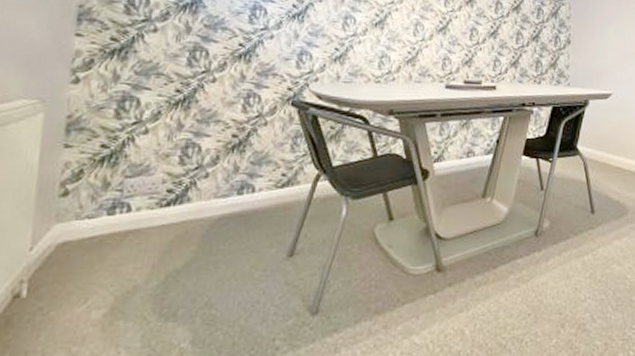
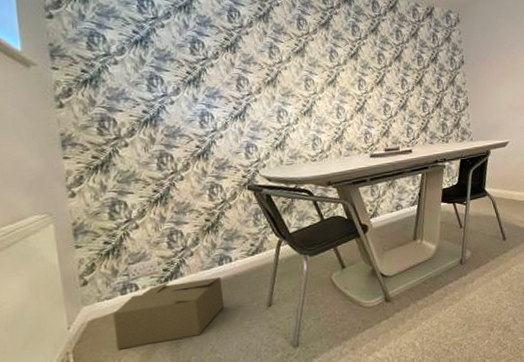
cardboard box: none [86,206,237,287] -> present [113,276,225,350]

